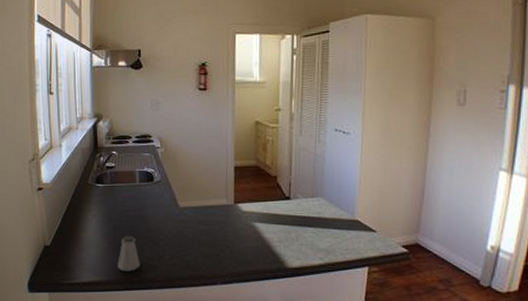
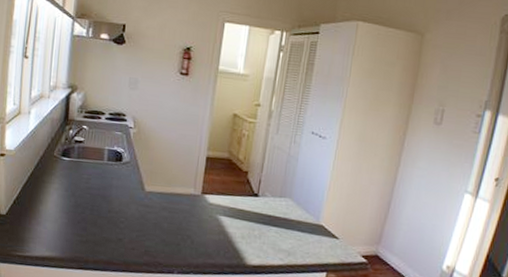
saltshaker: present [118,235,140,271] -> none [74,213,98,251]

